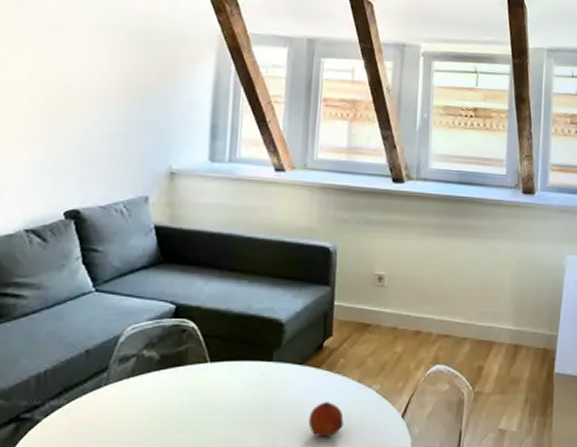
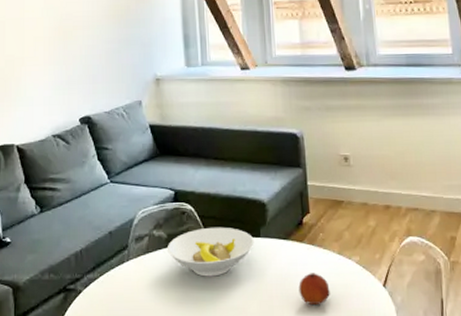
bowl: none [157,348,265,405] -> present [166,227,254,277]

